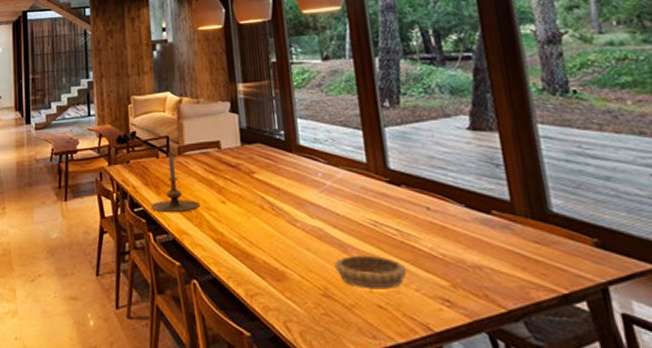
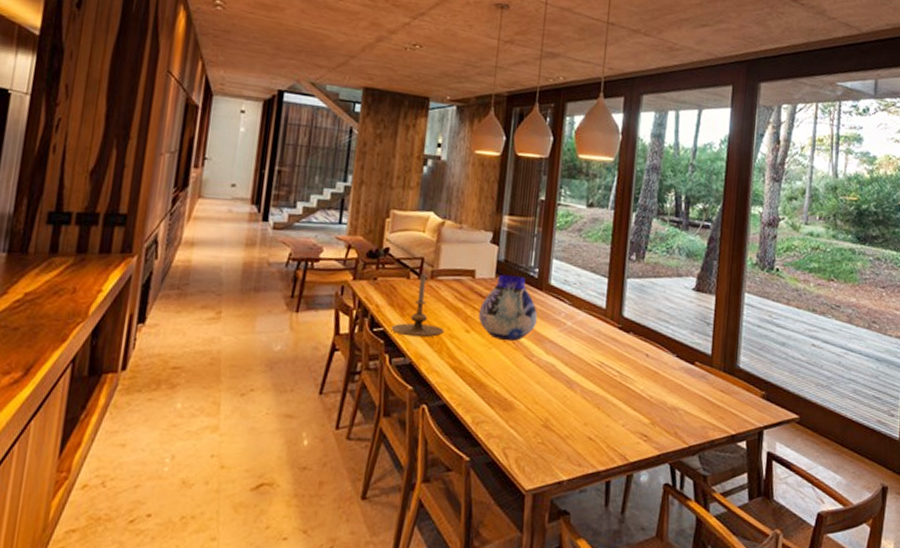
vase: none [231,140,294,207] -> present [479,274,538,341]
decorative bowl: present [334,255,407,290] -> none [558,391,619,424]

